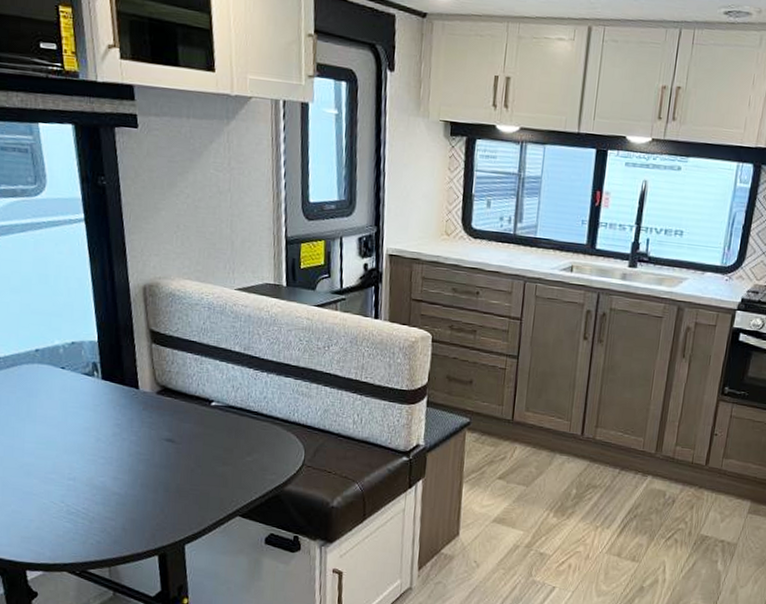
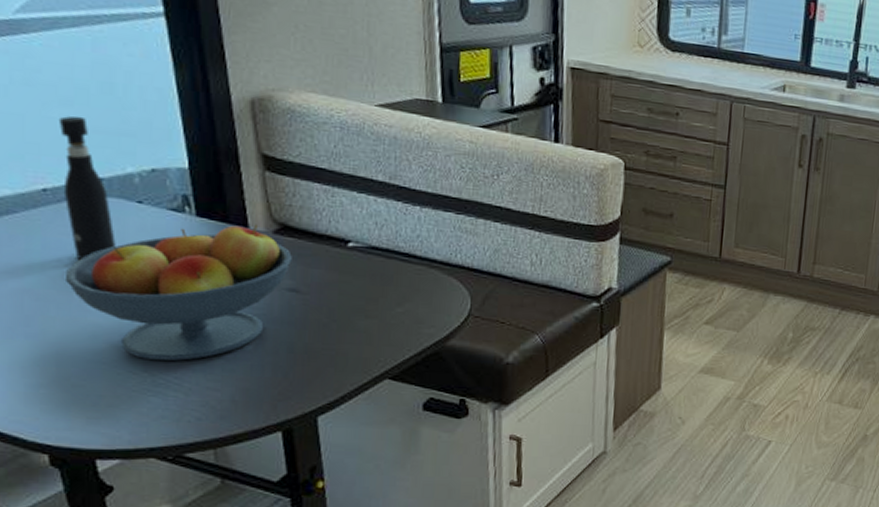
pepper grinder: none [9,300,45,413] -> present [58,116,116,259]
fruit bowl: none [10,386,170,495] -> present [64,224,292,361]

